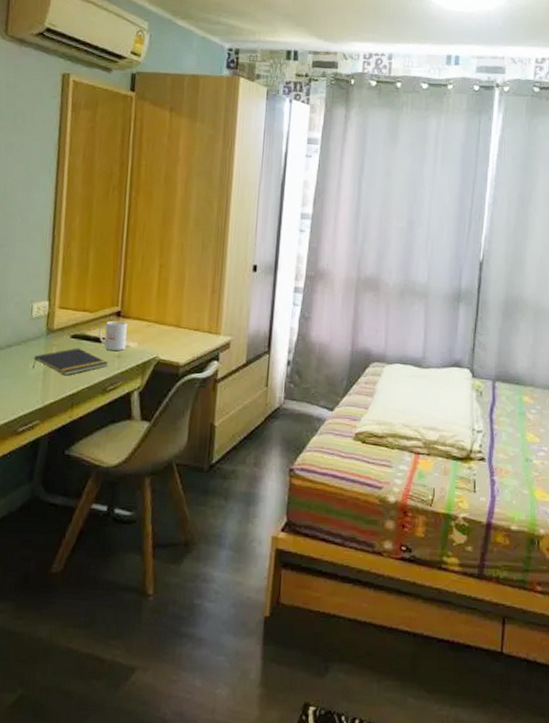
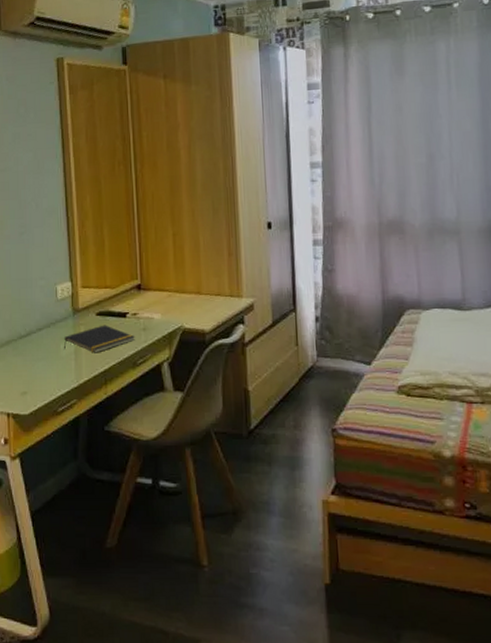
mug: present [99,320,127,351] -> none [122,294,151,324]

